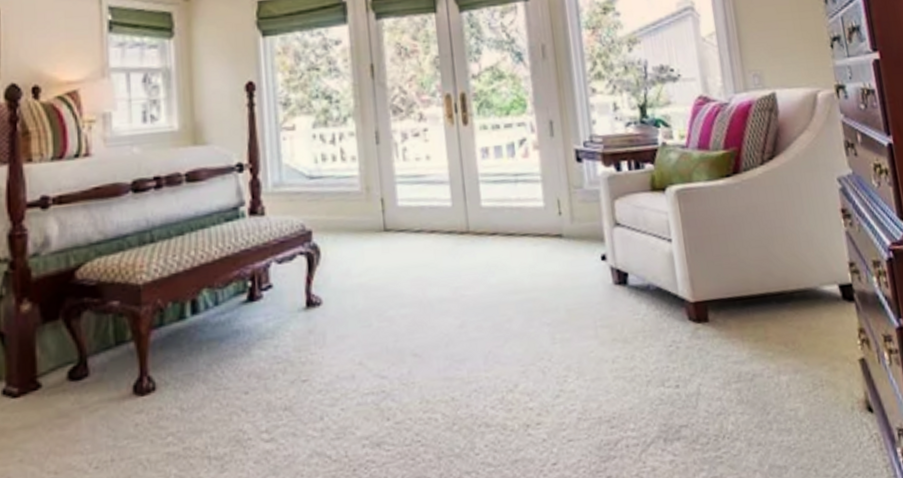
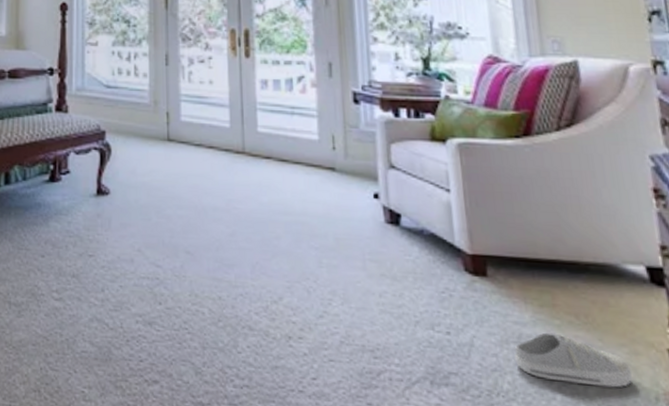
shoe: none [736,364,833,412] -> present [515,332,633,388]

